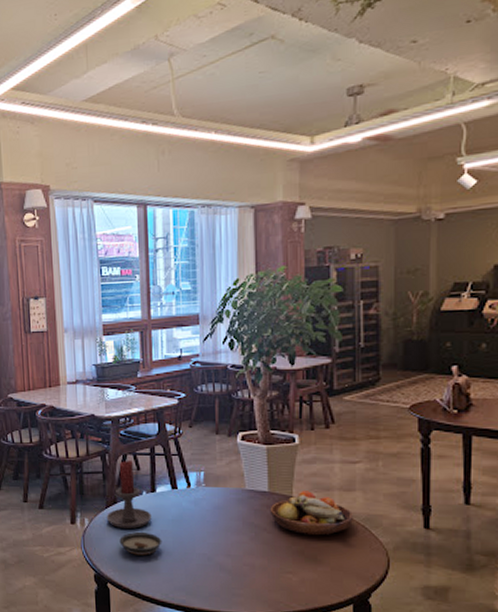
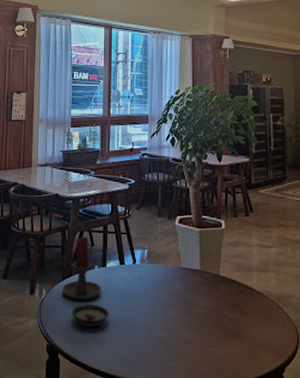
fruit bowl: present [269,491,353,536] -> none [201,270,268,312]

